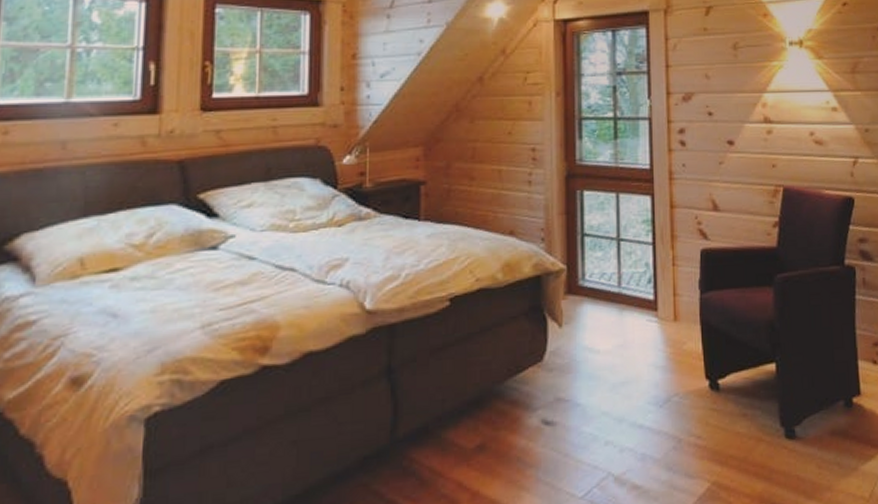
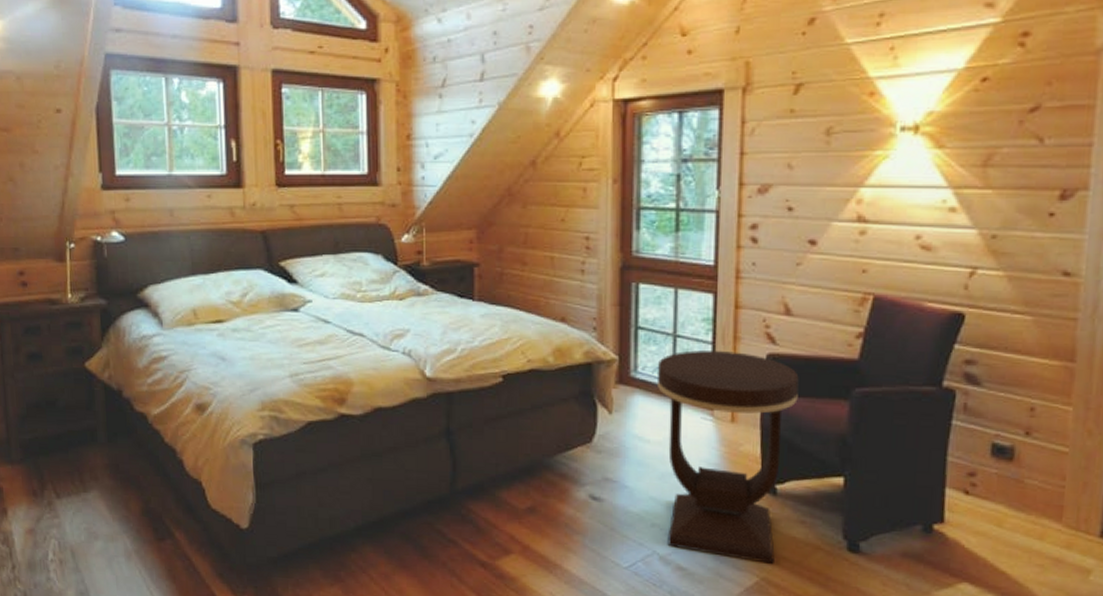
side table: none [603,250,730,466] -> present [656,350,799,564]

